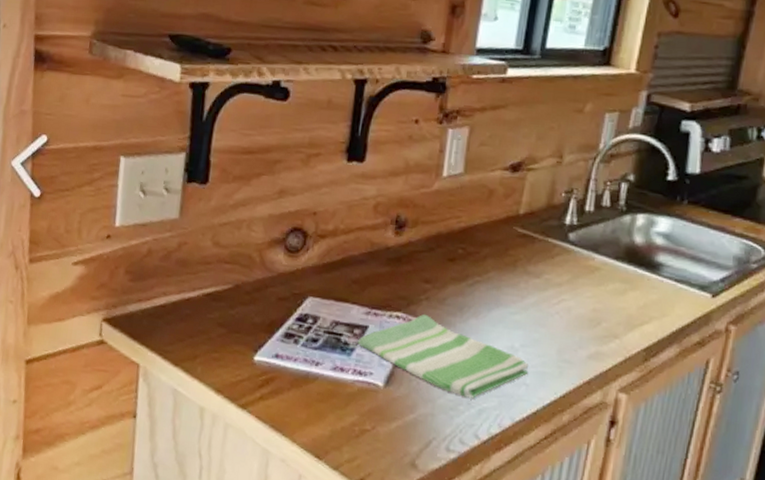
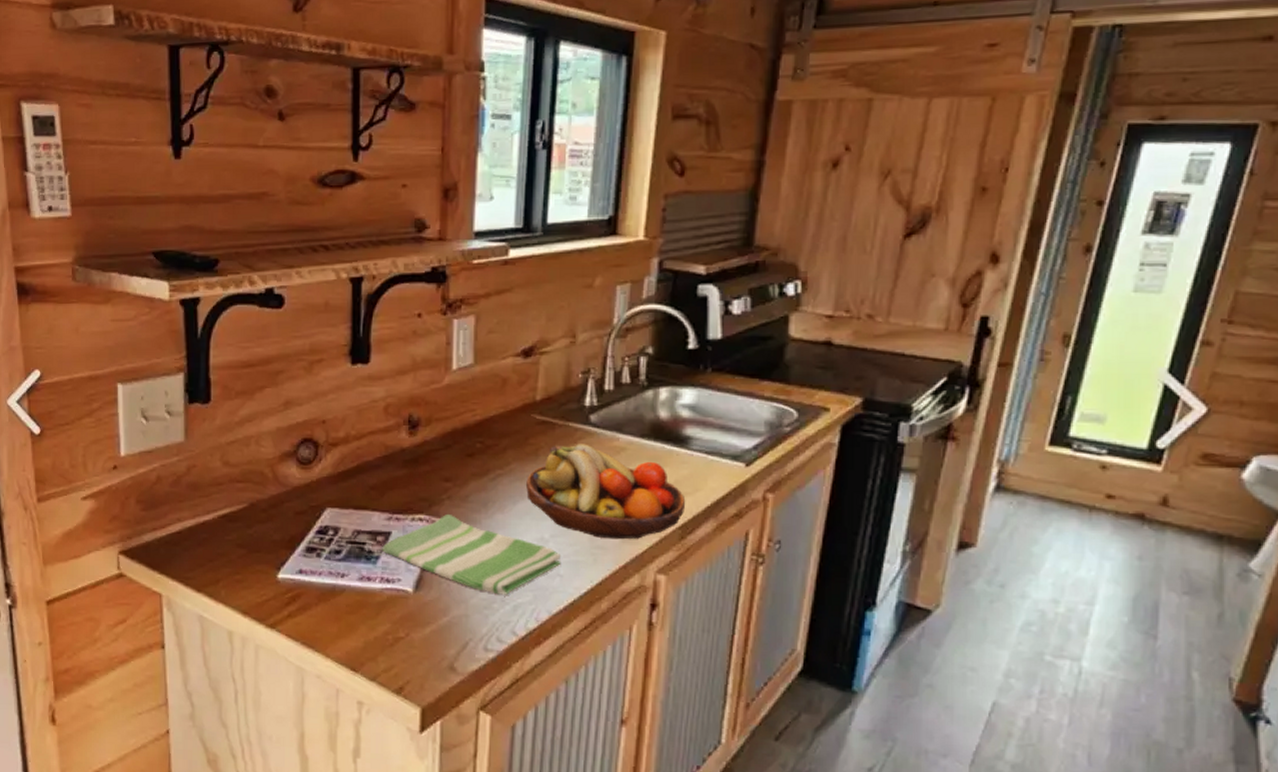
fruit bowl: none [501,258,653,357] -> present [525,444,686,540]

